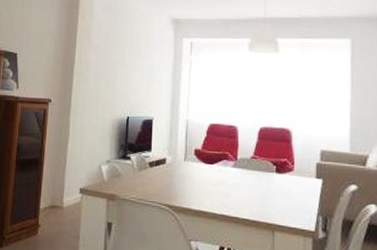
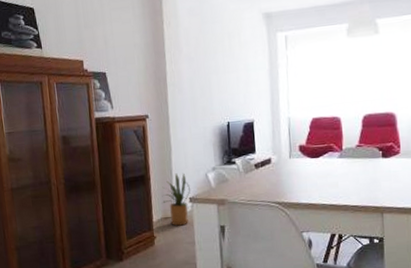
house plant: none [52,161,82,217] -> present [162,173,190,226]

